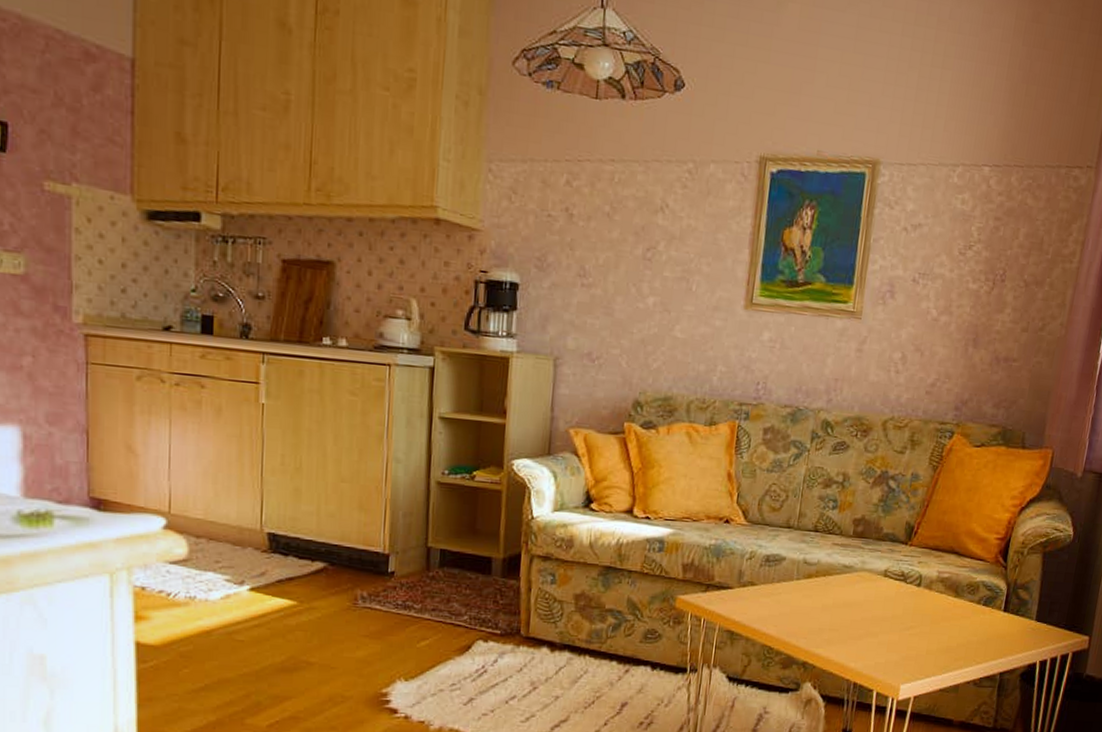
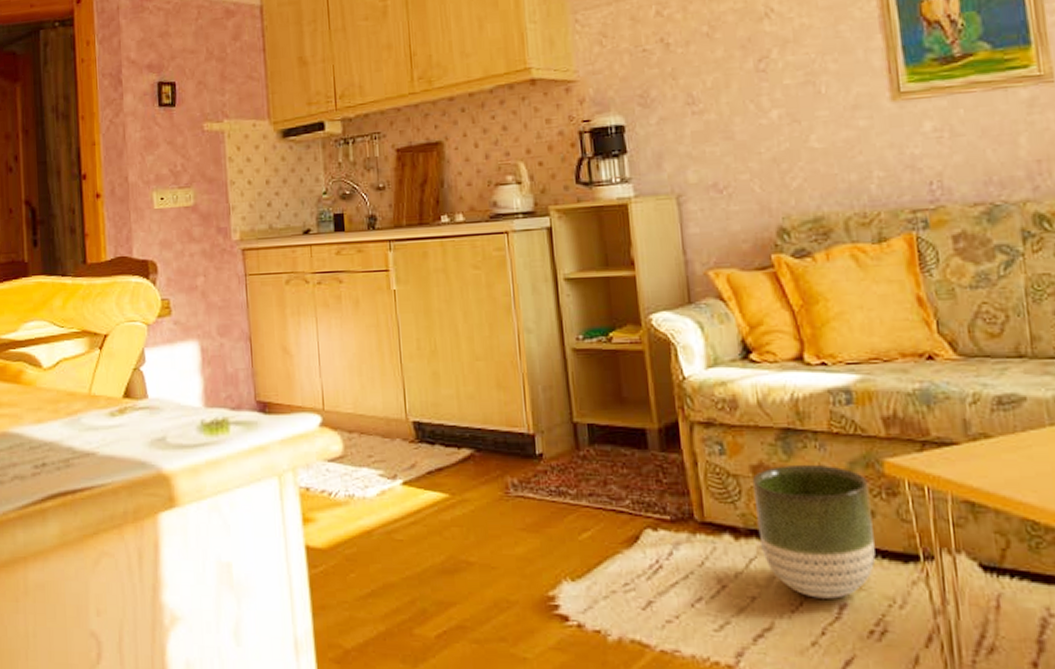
planter: none [571,595,662,699] -> present [752,464,876,599]

